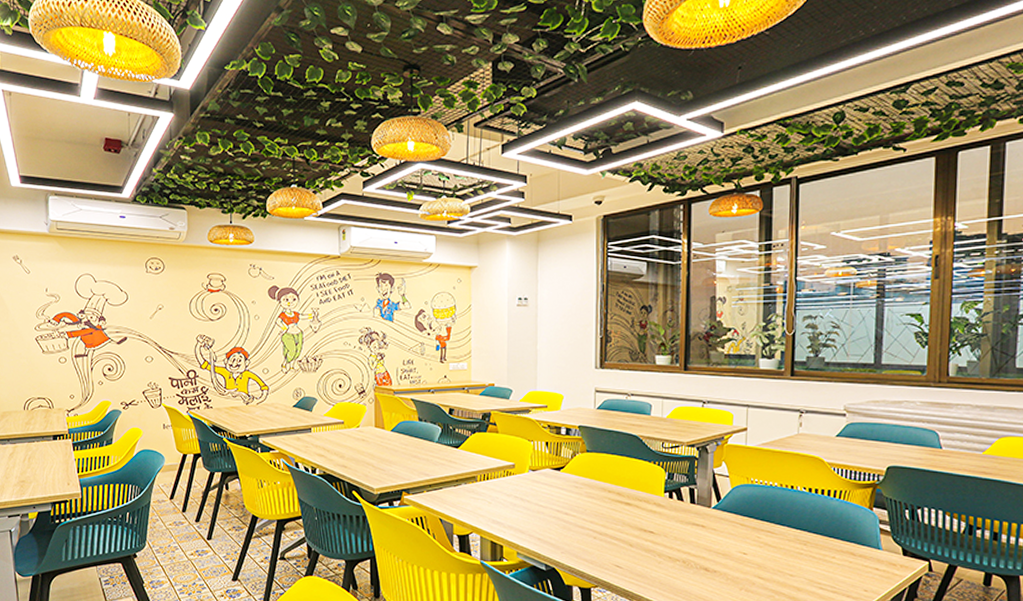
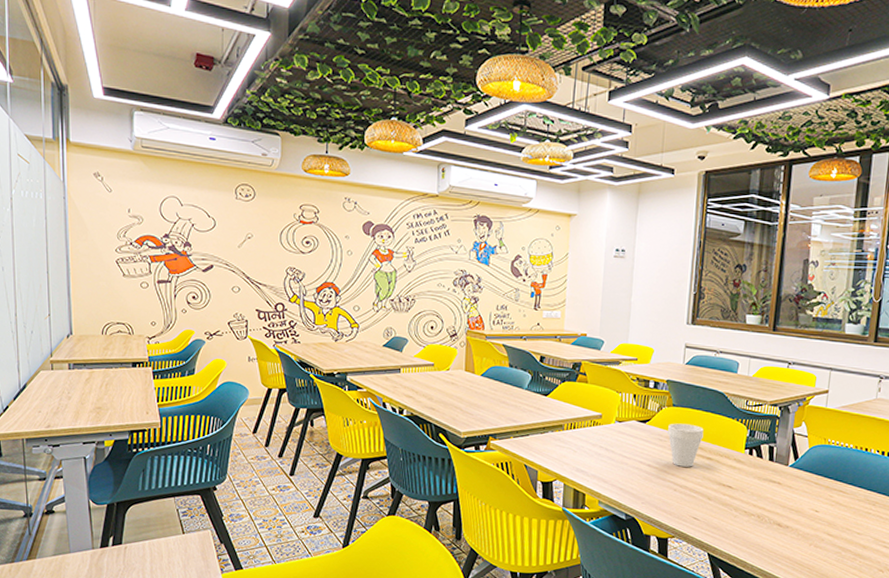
cup: none [583,469,620,514] -> present [668,423,704,467]

